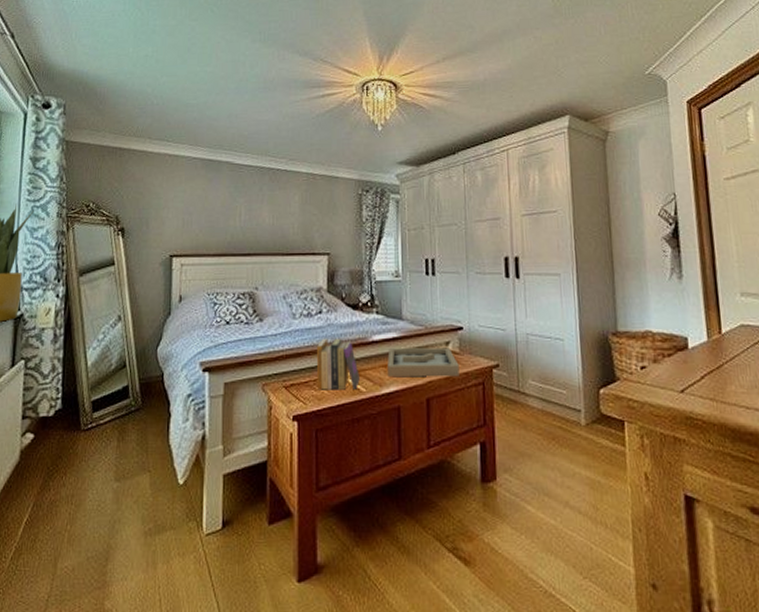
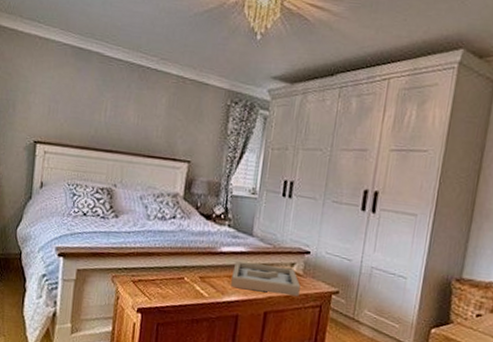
books: present [316,338,360,390] -> none [163,242,205,294]

